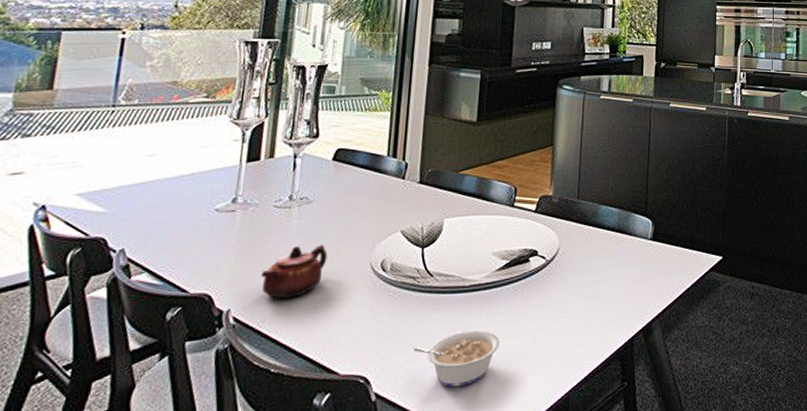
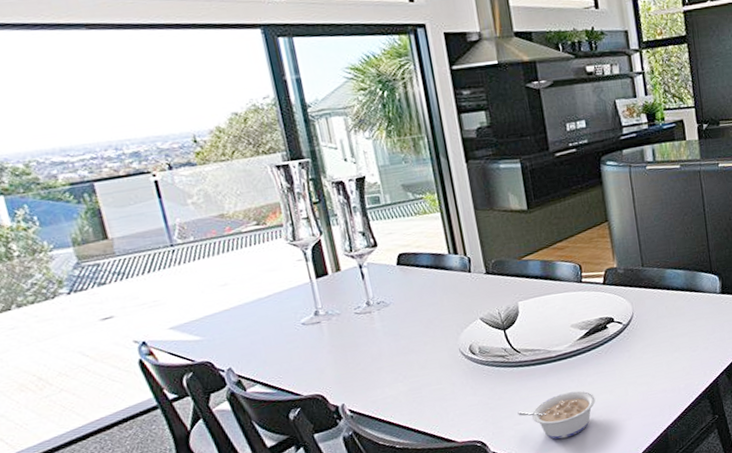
teapot: present [261,244,328,300] -> none [362,339,419,390]

